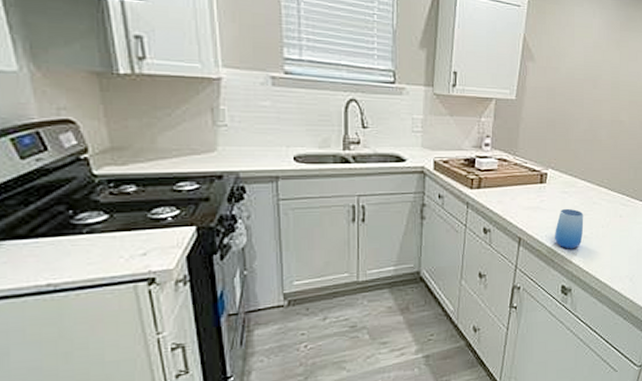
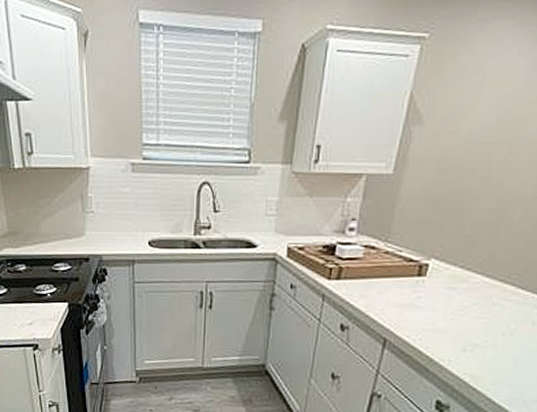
cup: present [554,208,584,249] -> none [431,308,477,359]

